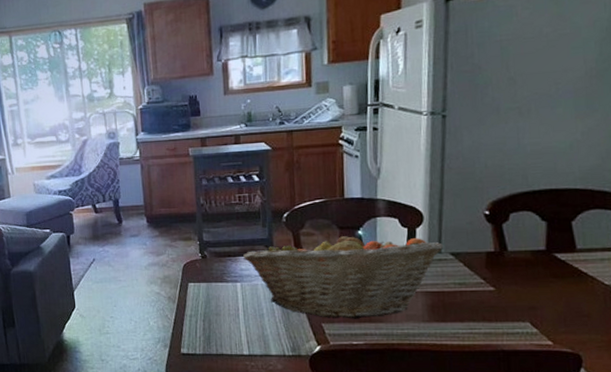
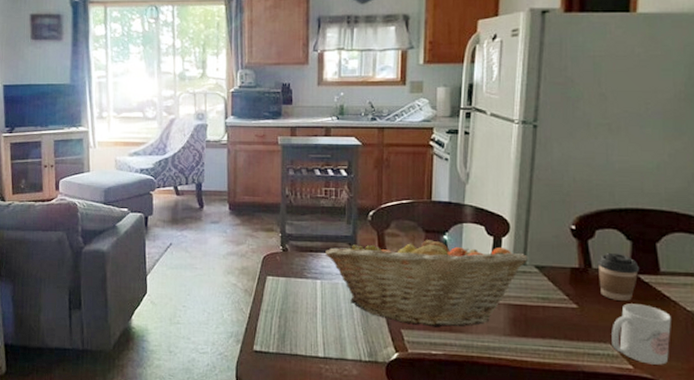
coffee cup: none [512,234,555,280] -> present [597,252,639,301]
mug: none [530,282,590,339] -> present [612,303,671,365]

